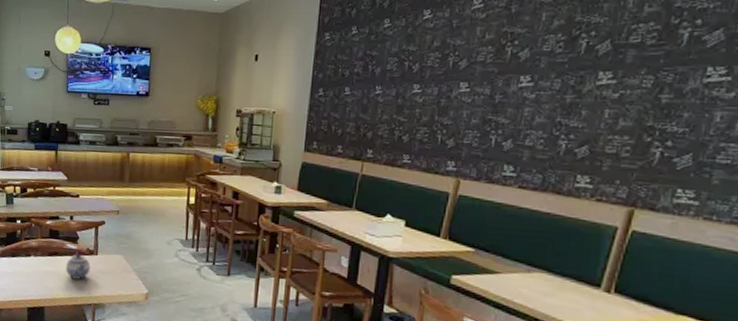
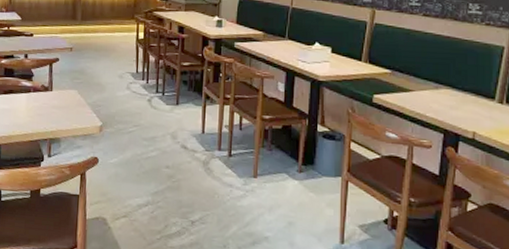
teapot: present [66,253,91,279] -> none [21,90,46,115]

